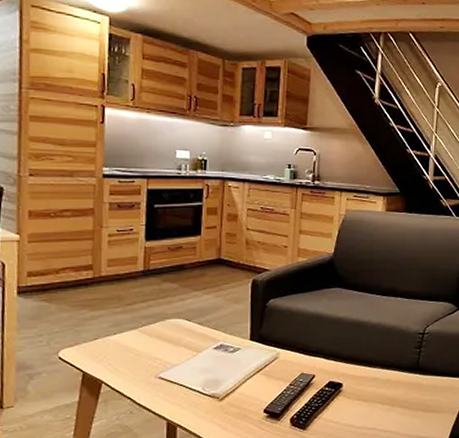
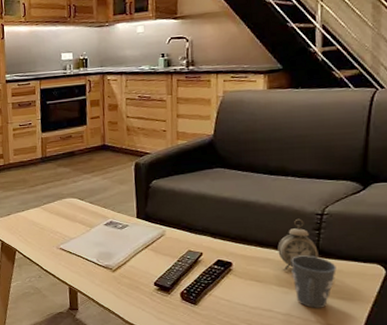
alarm clock: none [384,338,418,389] -> present [278,218,319,270]
mug: none [394,373,432,423] -> present [291,255,336,308]

